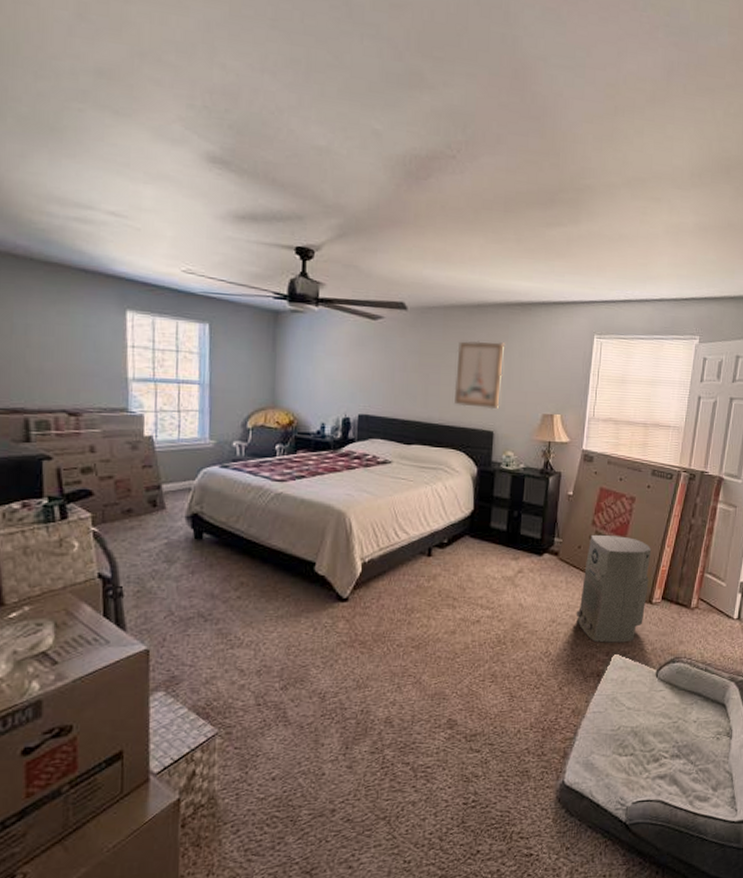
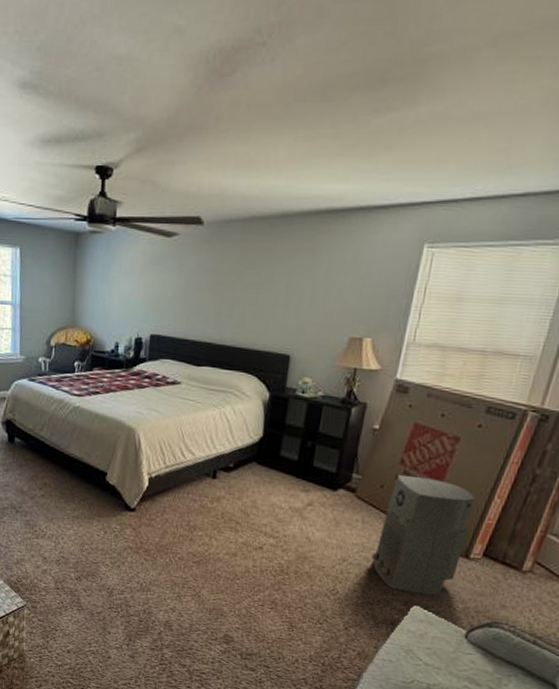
wall art: present [454,341,506,410] -> none [249,255,311,332]

